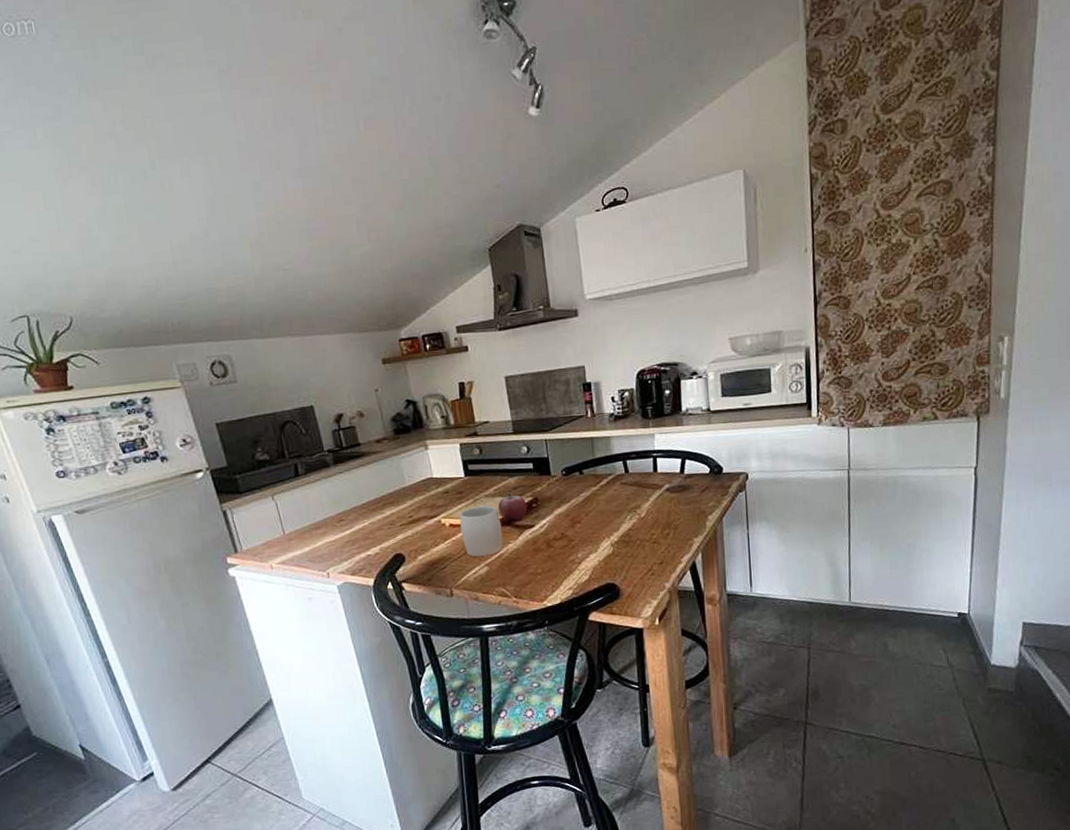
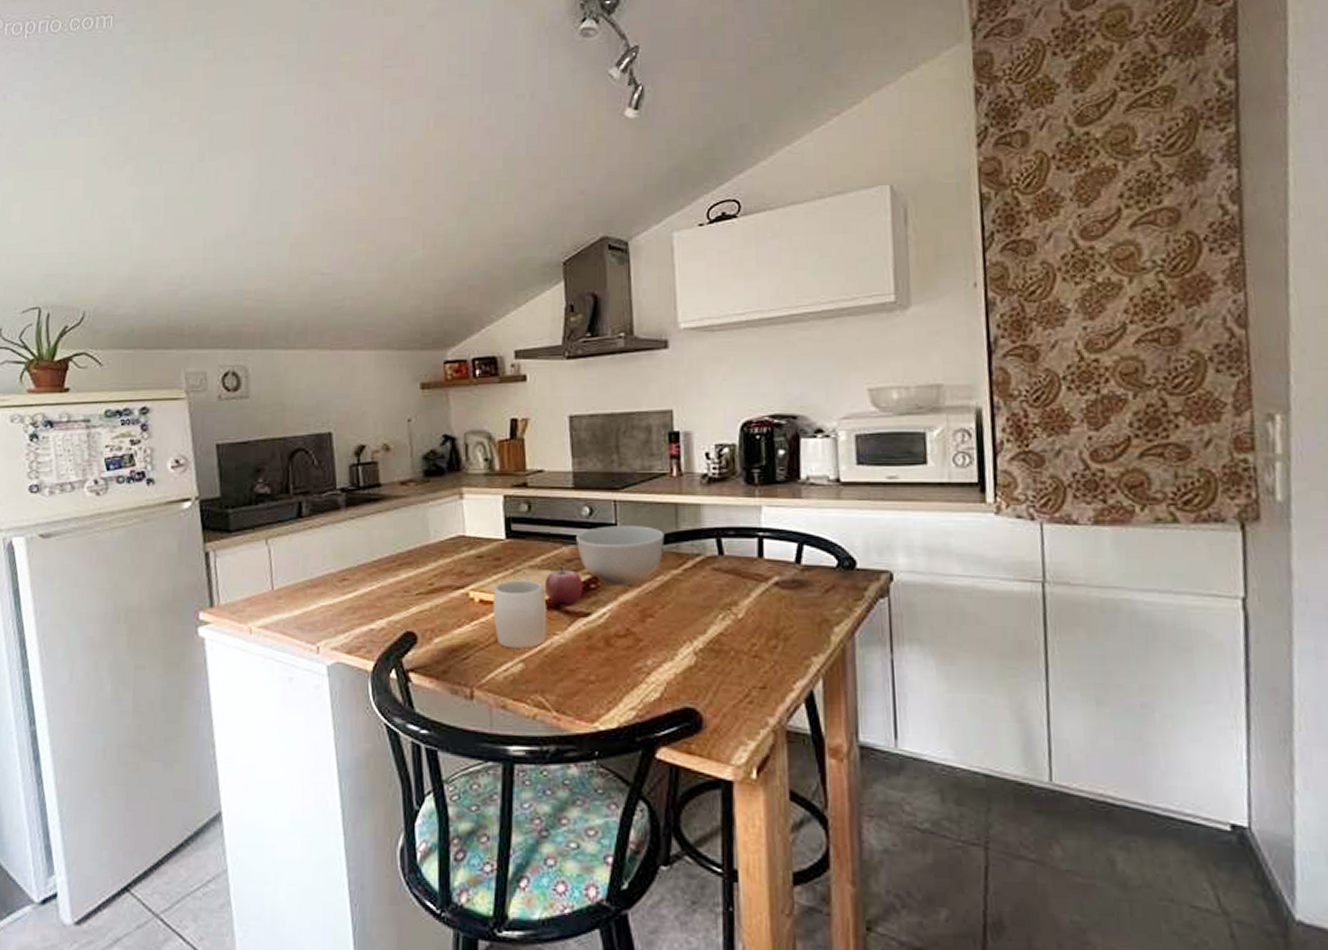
bowl: none [518,457,585,504] -> present [575,526,665,586]

